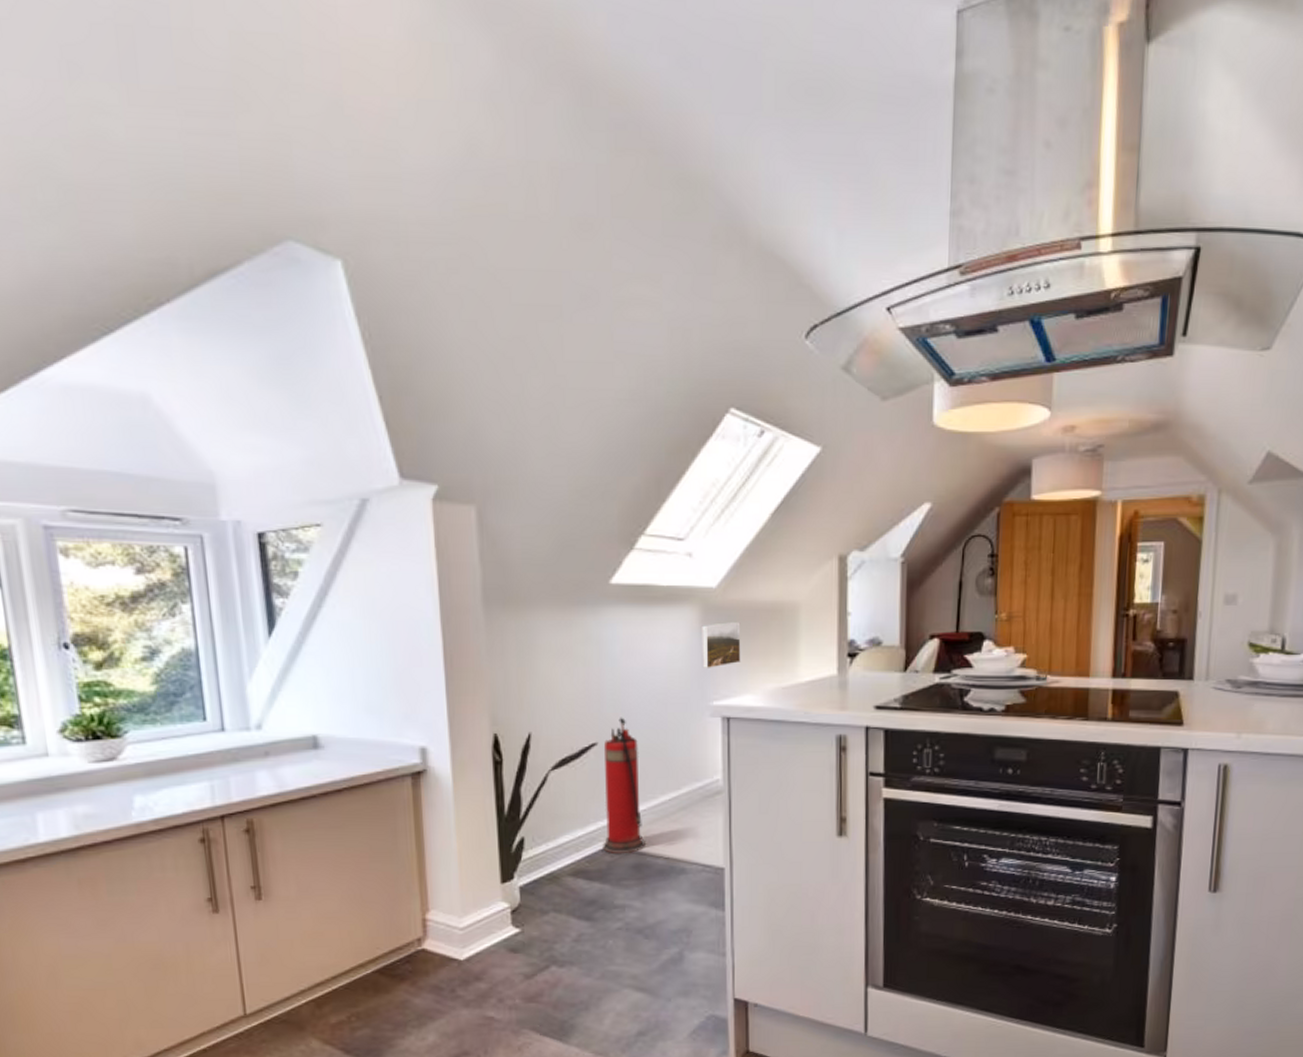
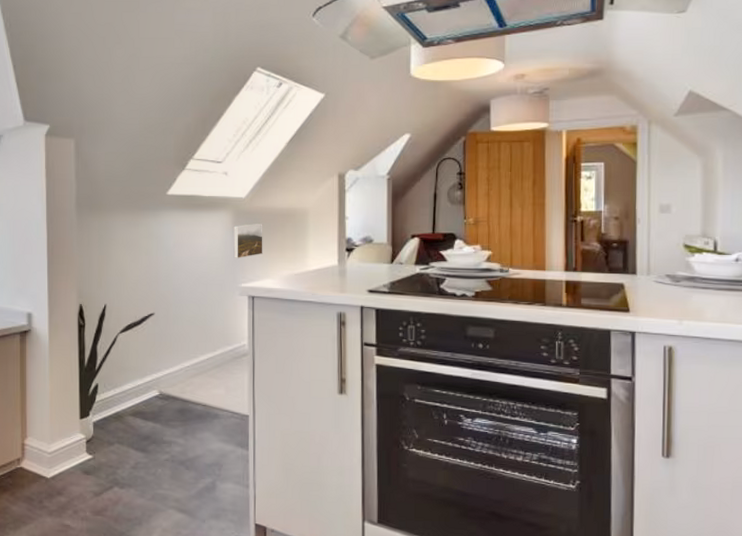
fire extinguisher: present [603,717,645,853] -> none [156,294,188,400]

